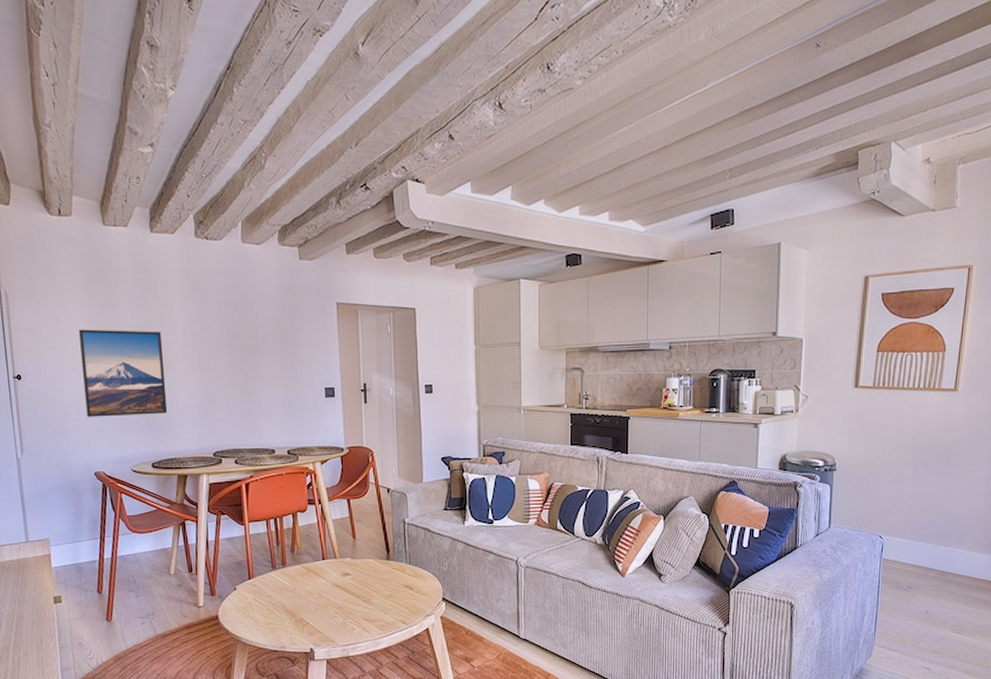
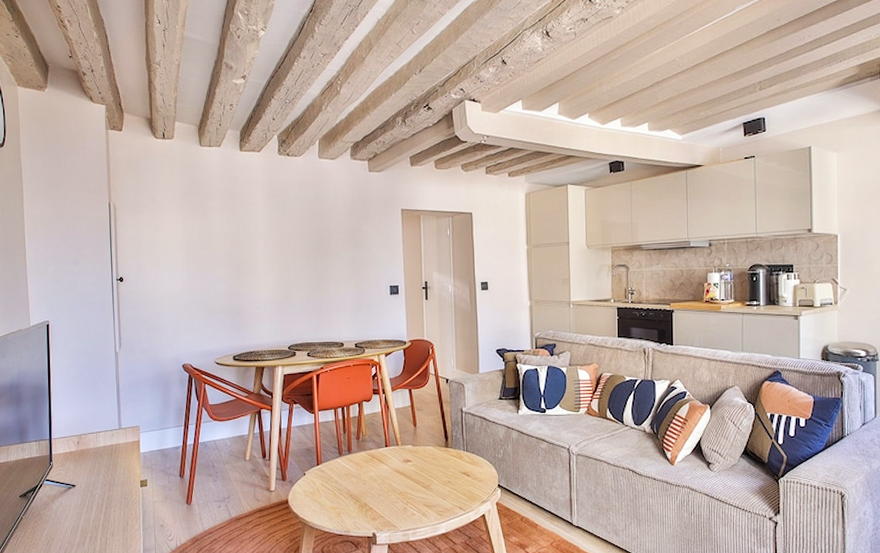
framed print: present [79,329,168,417] -> none [175,236,249,315]

